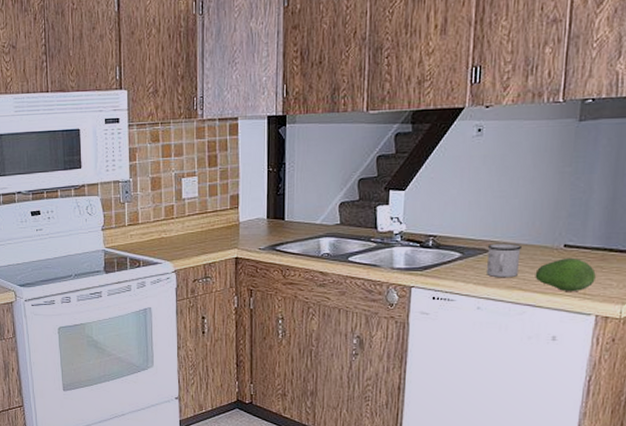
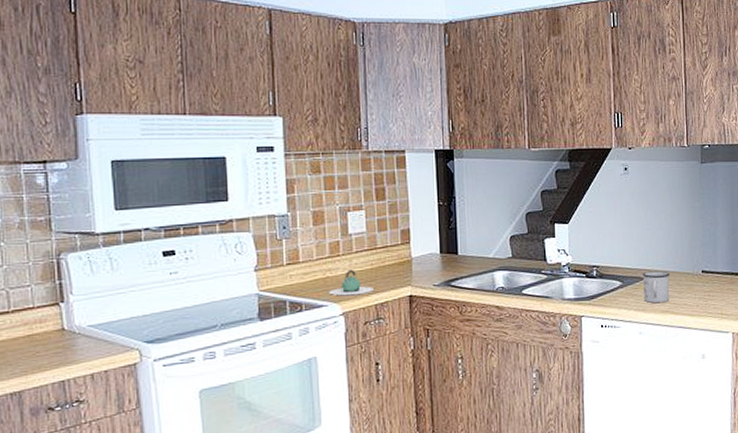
teapot: none [163,231,203,255] -> present [329,269,374,296]
fruit: present [535,258,596,291] -> none [682,282,728,312]

